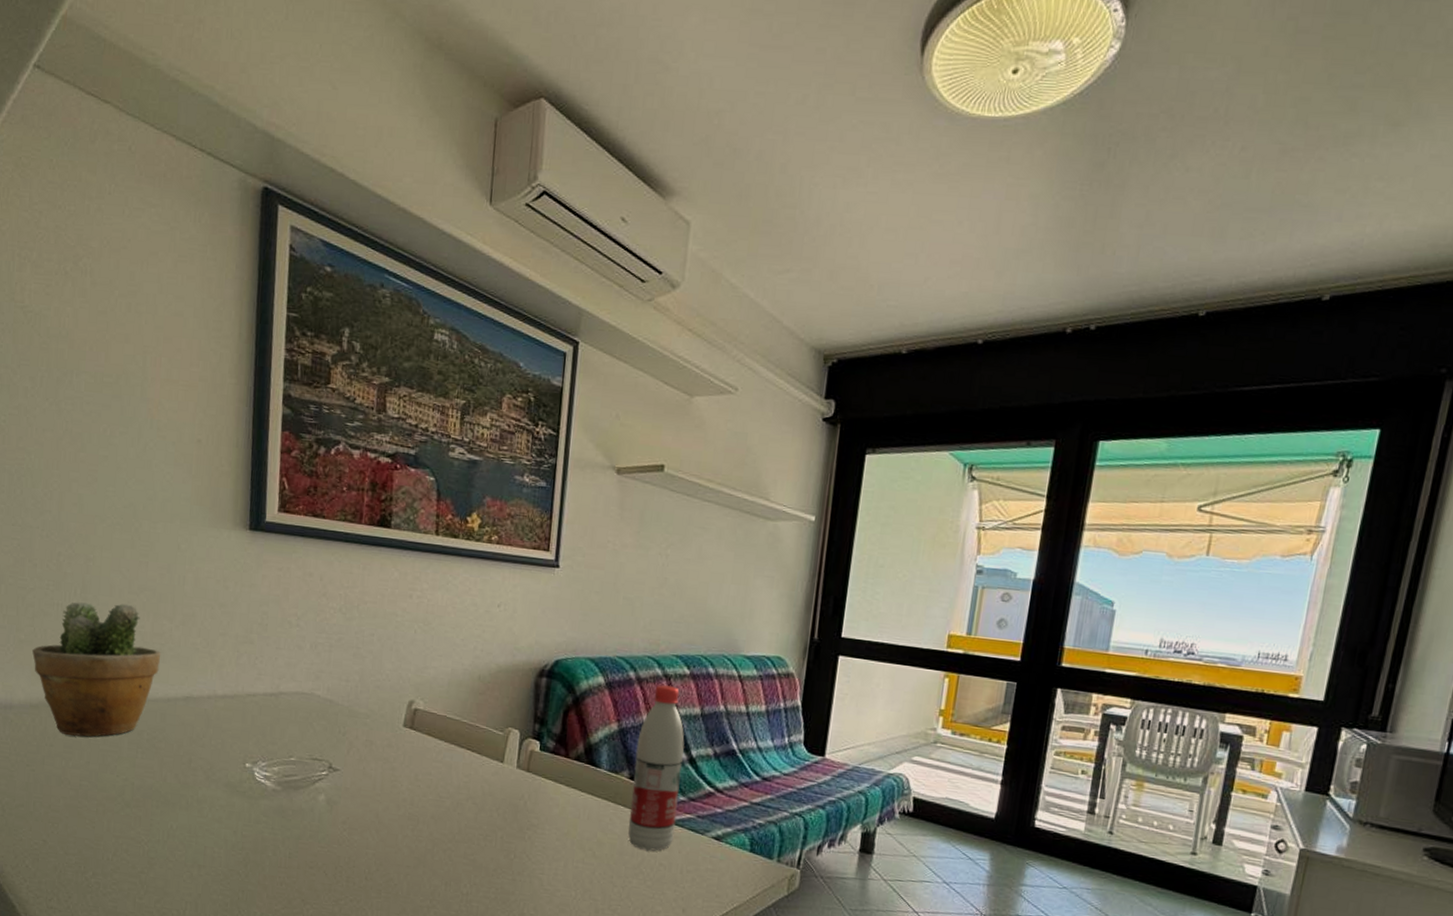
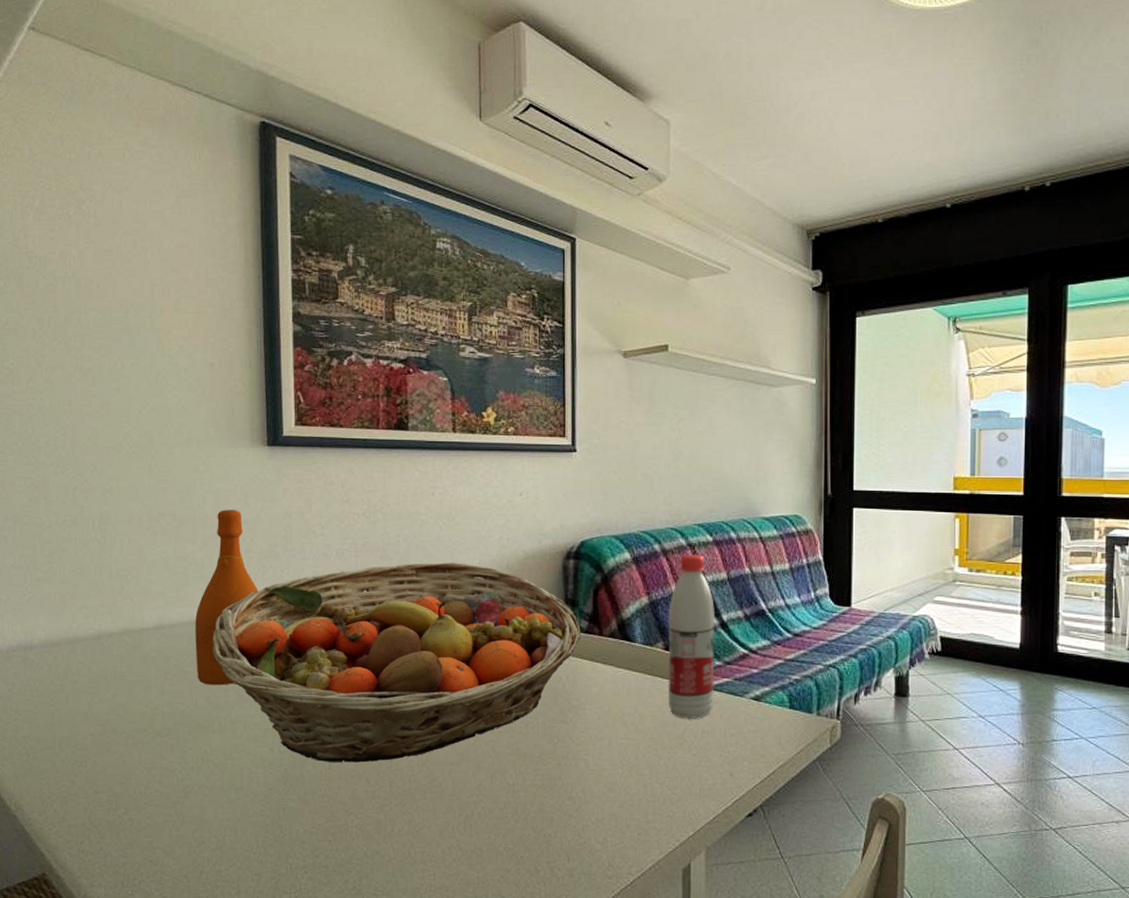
potted plant: present [32,602,161,737] -> none [51,531,185,669]
wine bottle: none [167,590,232,765] -> present [195,510,259,686]
fruit basket: none [183,663,547,856] -> present [212,562,581,763]

